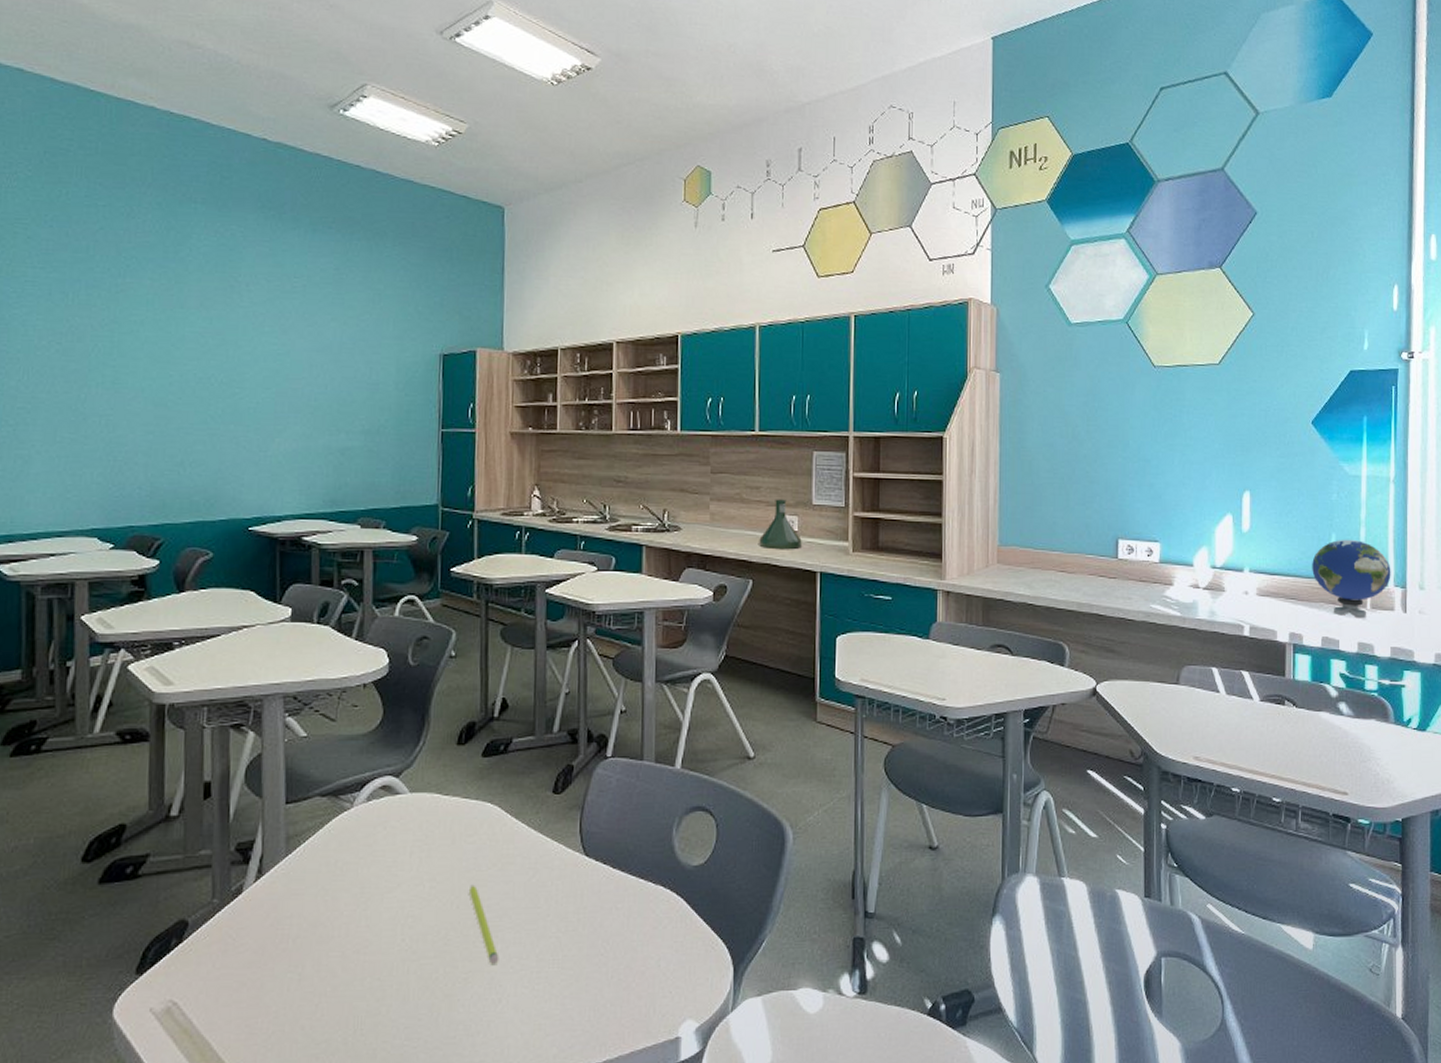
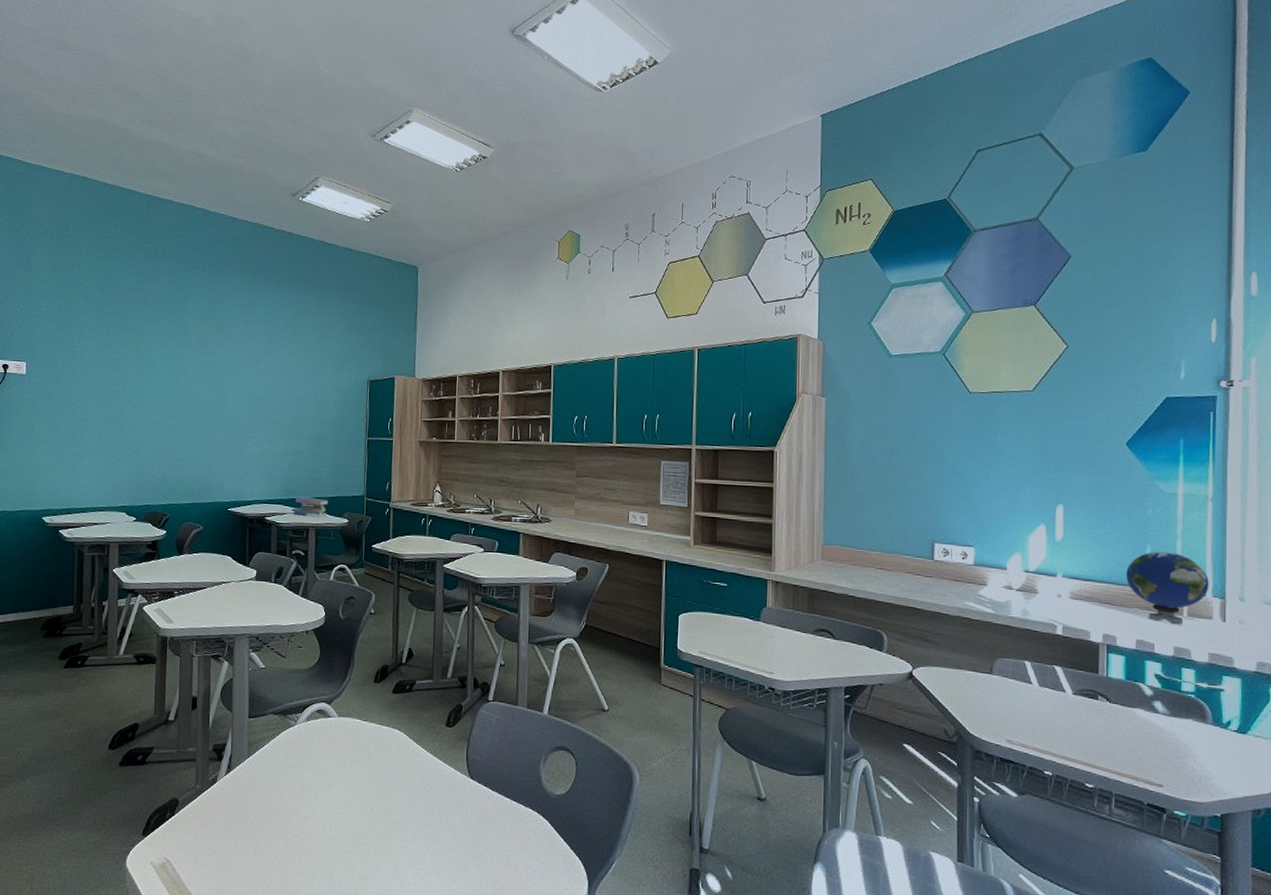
books: none [339,508,390,535] -> present [292,496,329,518]
pencil: present [468,884,499,964] -> none [380,793,402,857]
flask: present [759,499,802,550] -> none [615,499,651,541]

